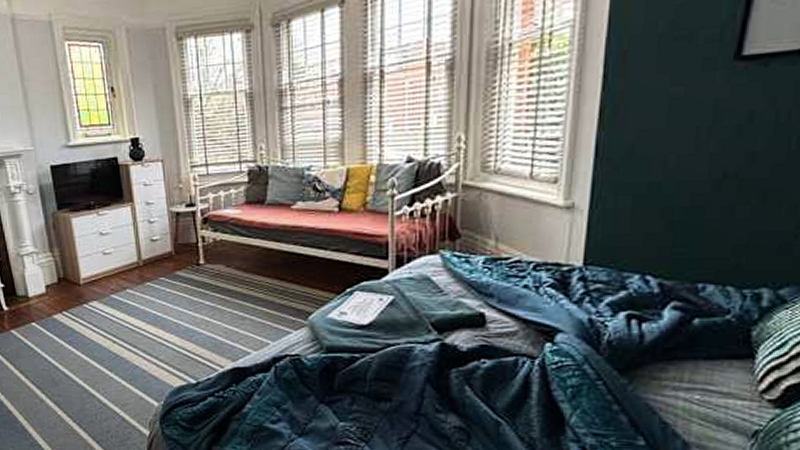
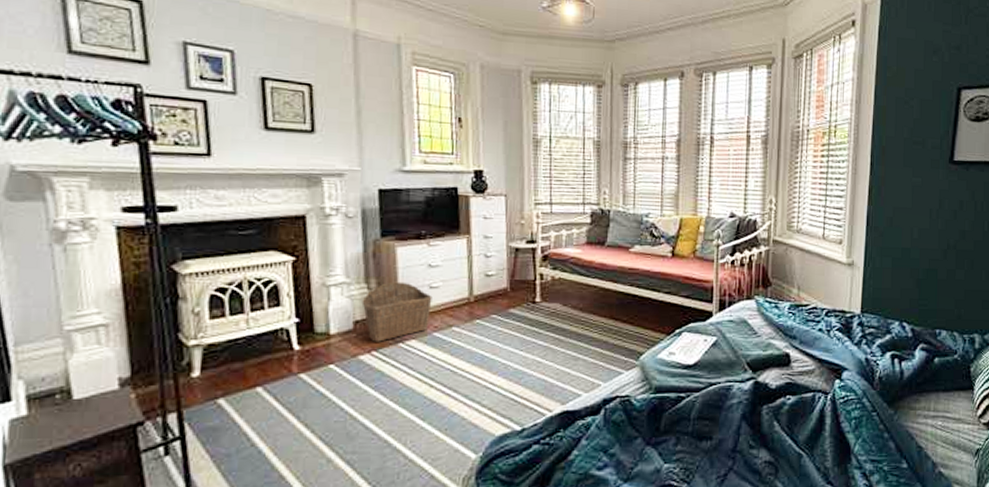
wicker basket: none [49,249,107,303] -> present [362,281,432,342]

